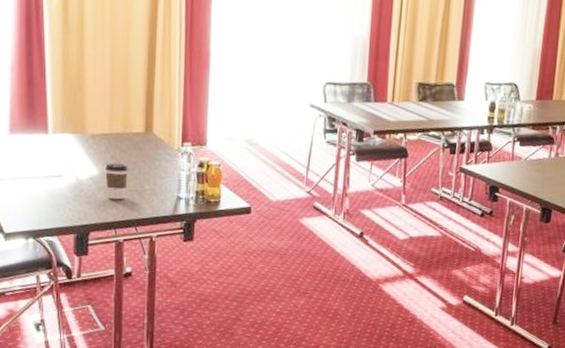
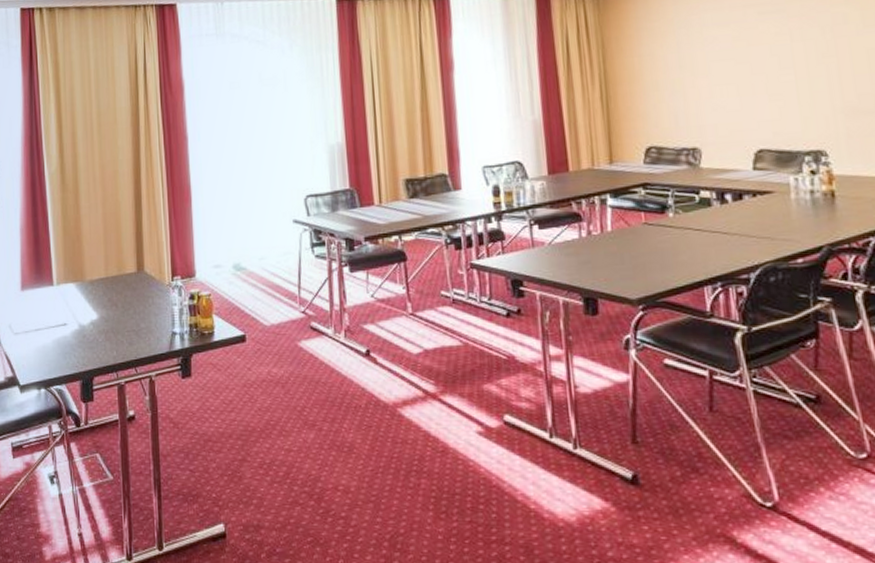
coffee cup: present [105,162,128,200] -> none [104,305,125,342]

